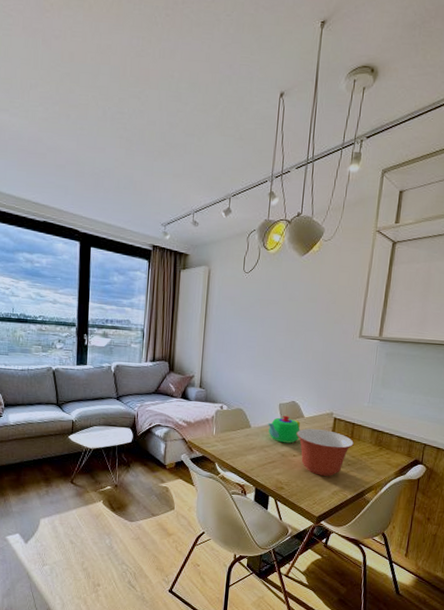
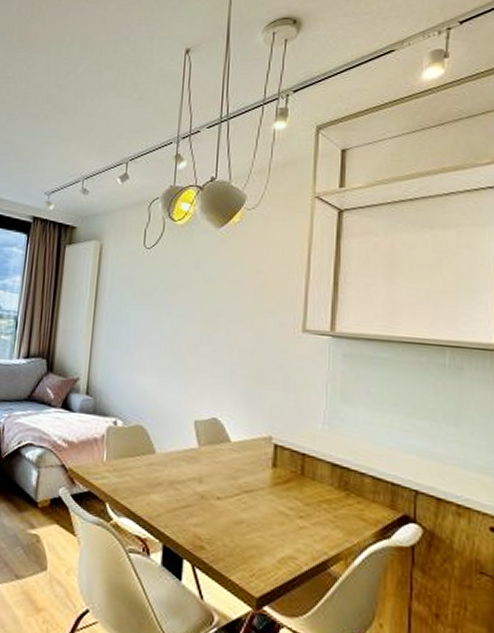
teapot: present [267,415,301,443] -> none [178,437,226,480]
mixing bowl: present [296,428,354,477] -> none [220,458,306,534]

